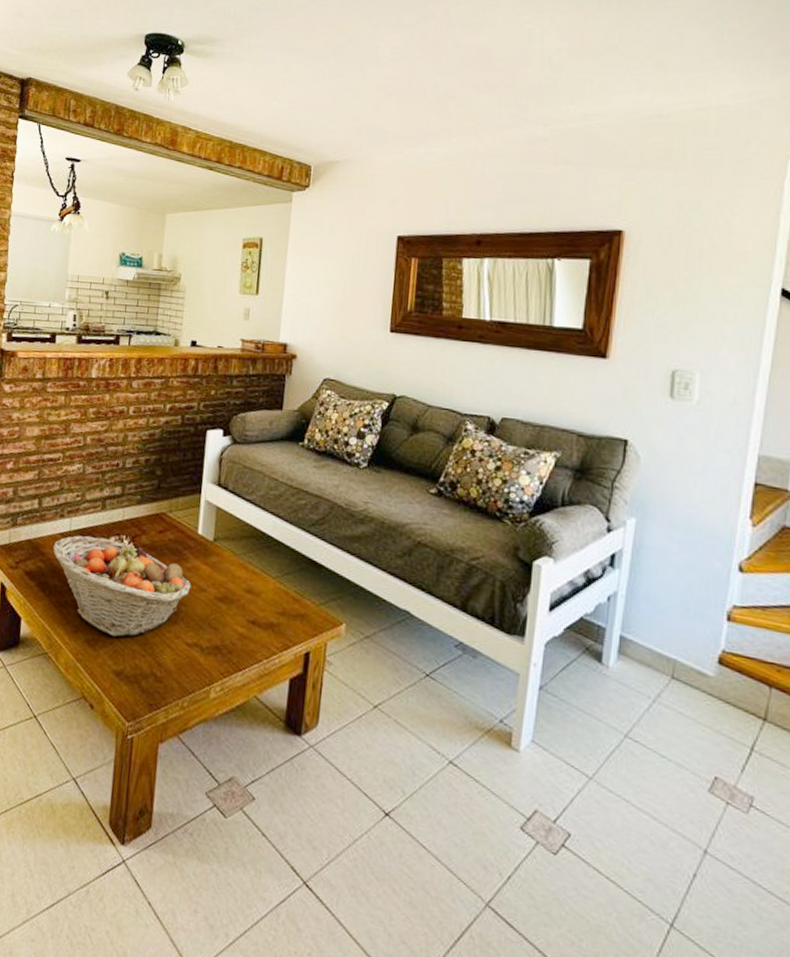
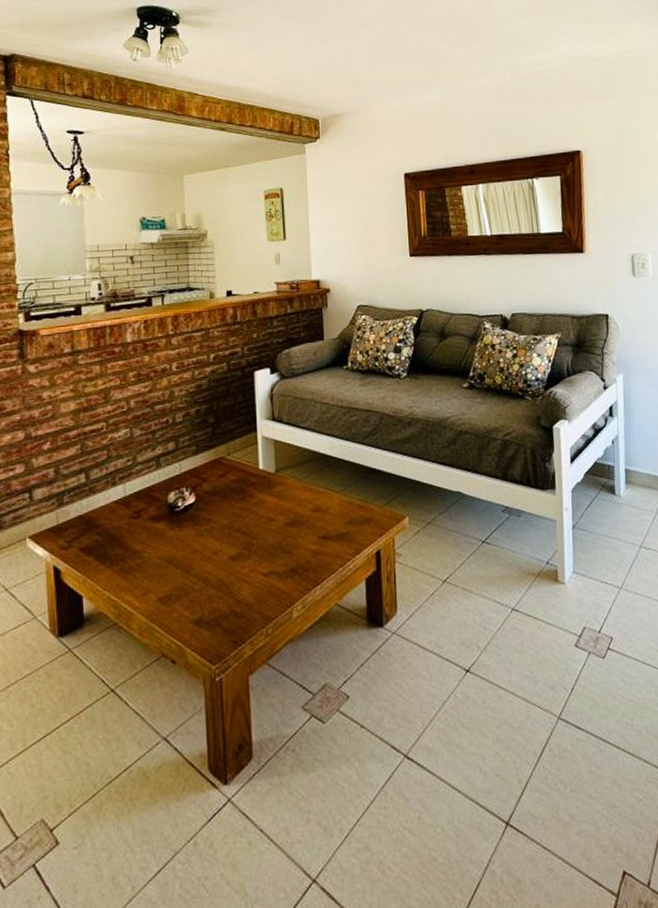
fruit basket: present [53,535,191,637] -> none [108,494,260,588]

